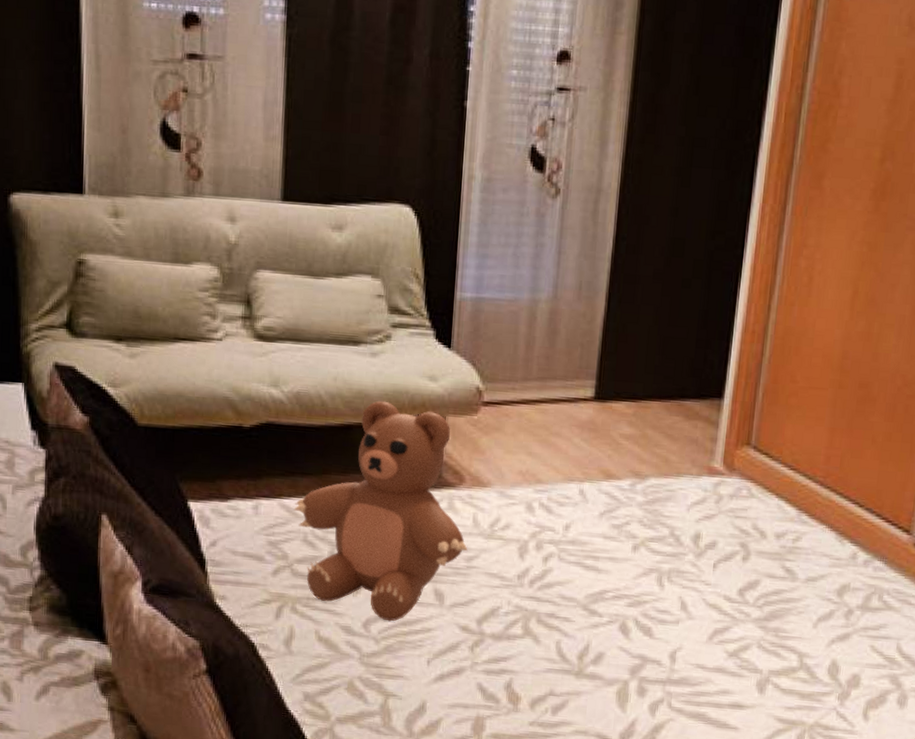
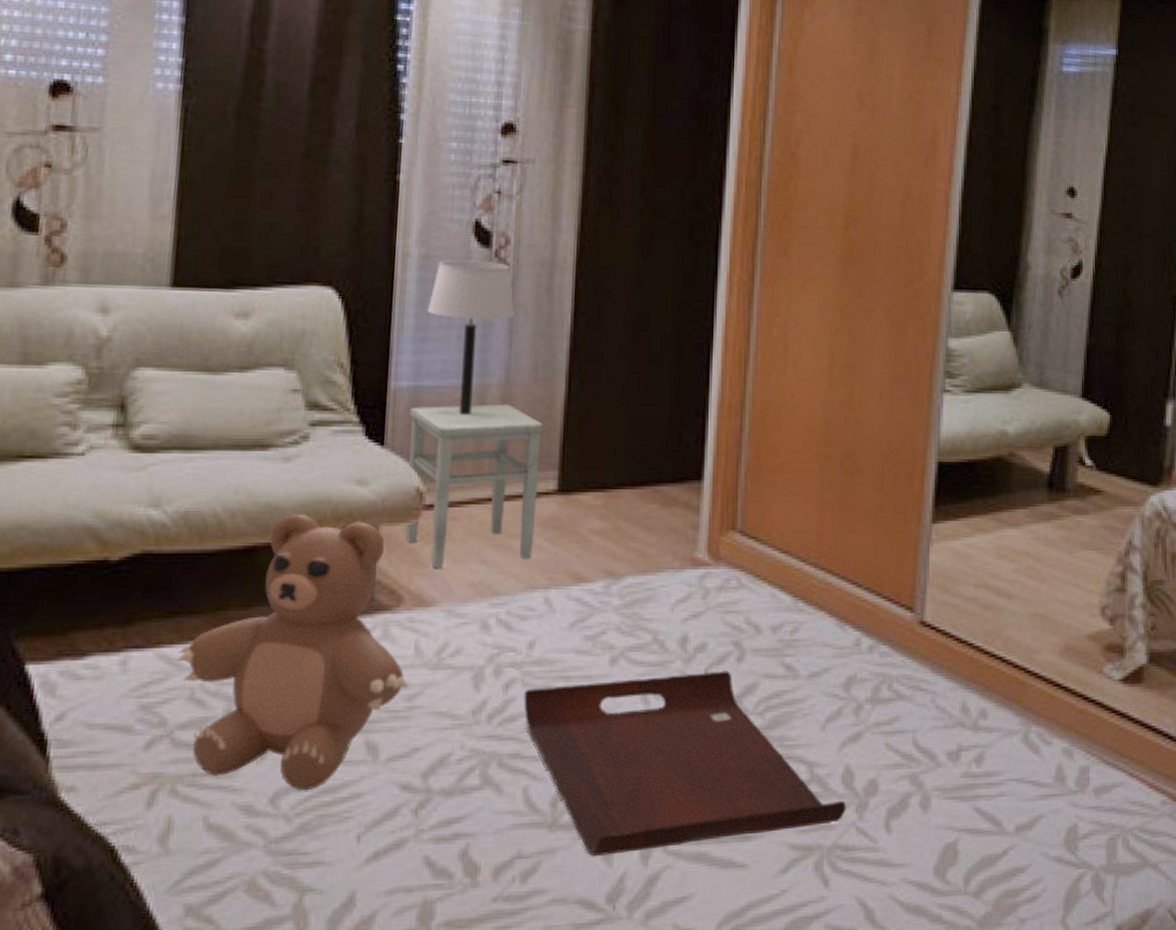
stool: none [467,316,585,456] -> present [405,404,544,568]
table lamp: none [488,183,564,326] -> present [427,260,516,416]
serving tray: none [559,563,830,706] -> present [523,670,847,856]

